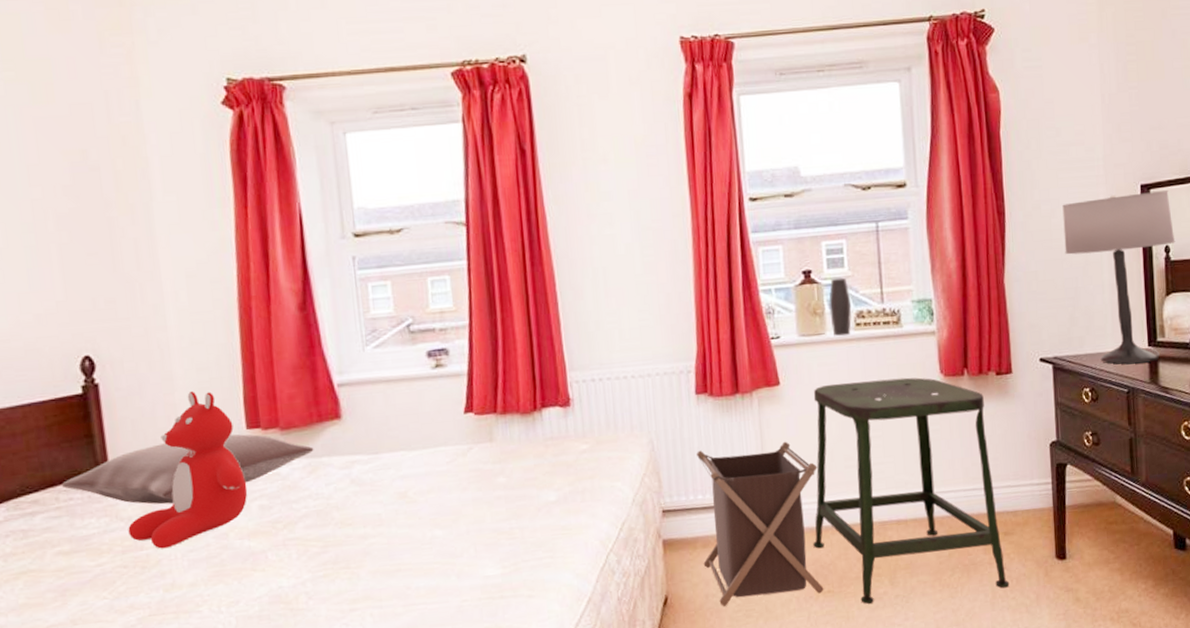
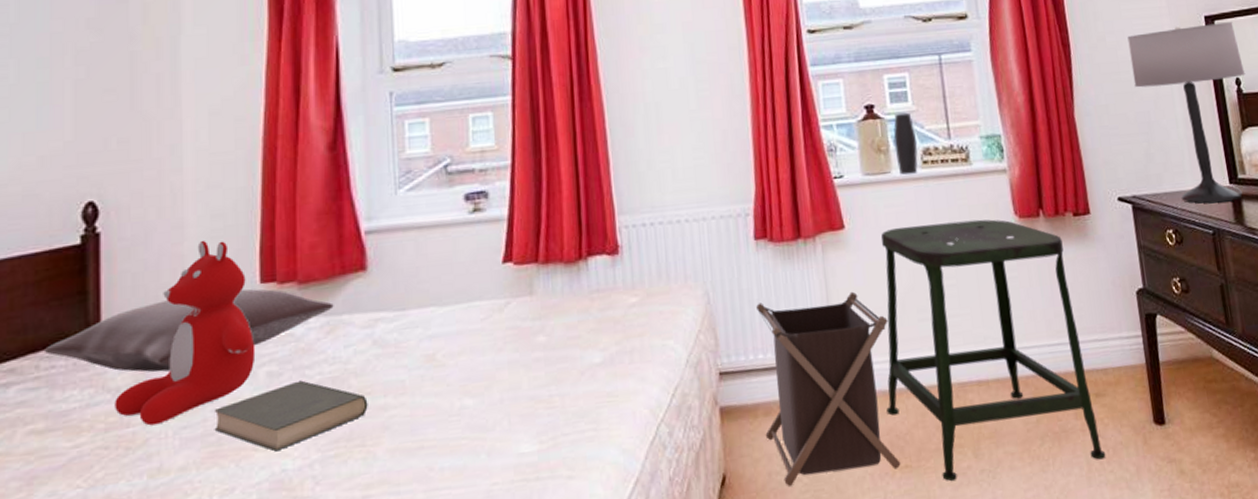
book: none [216,513,350,572] -> present [214,380,368,452]

